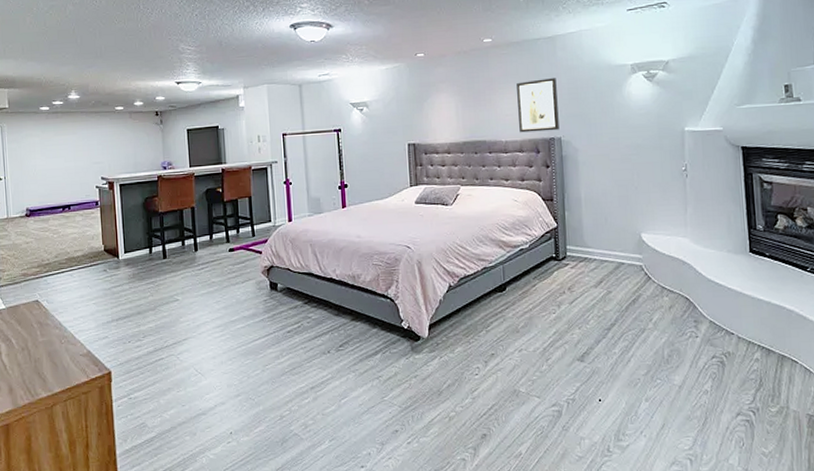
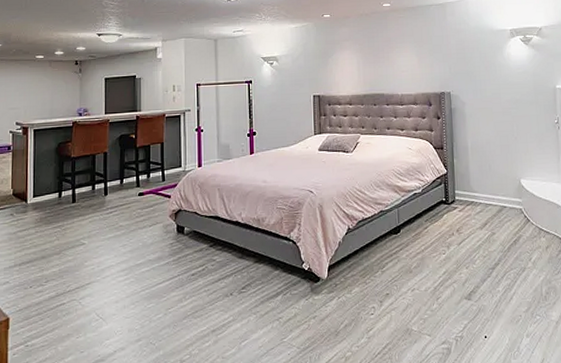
wall art: present [517,78,560,133] -> none [412,39,449,87]

